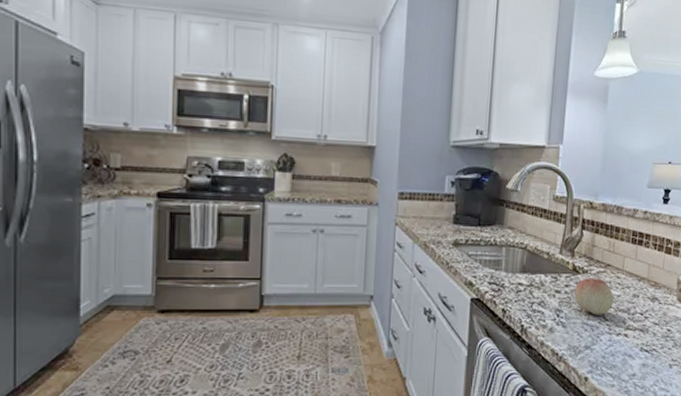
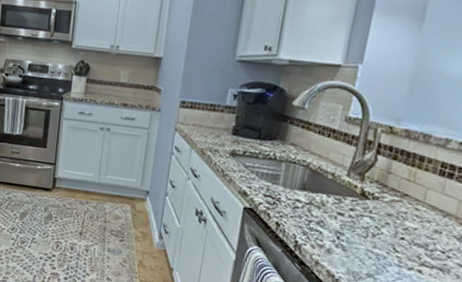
fruit: present [574,278,614,315] -> none [359,204,409,246]

